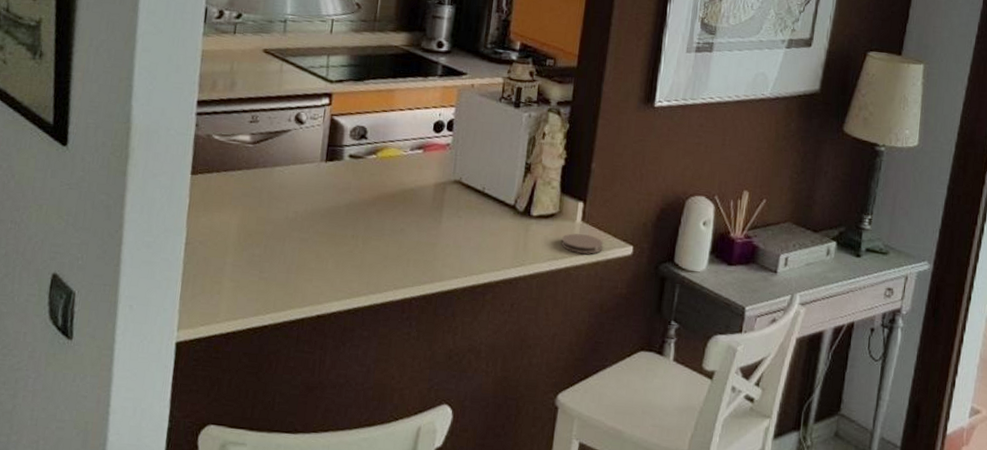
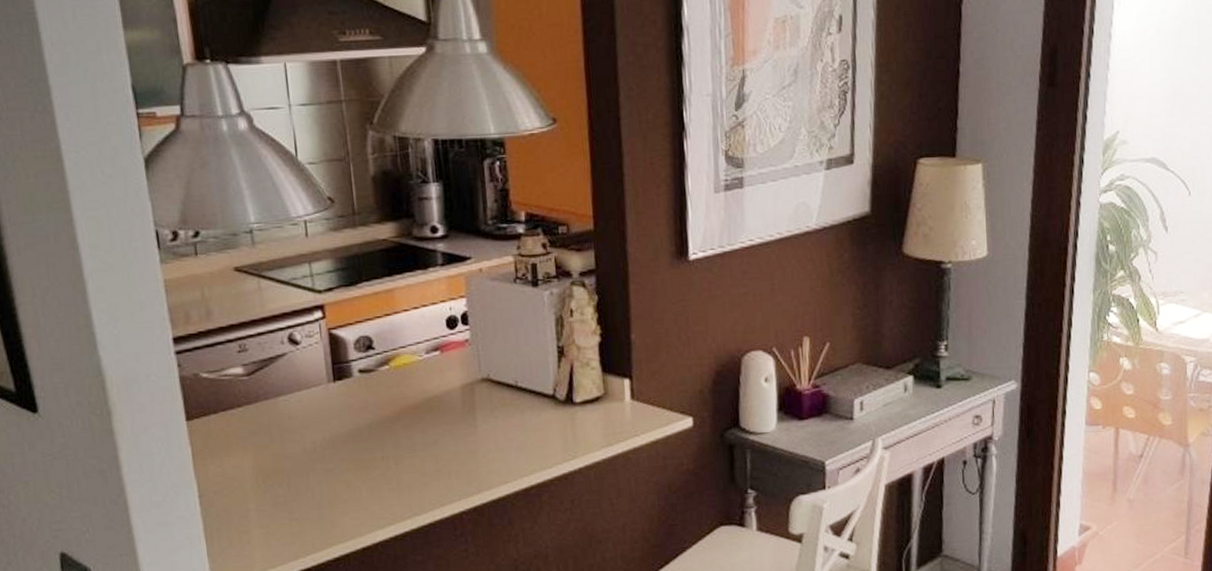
coaster: present [560,233,604,254] -> none [612,413,660,436]

